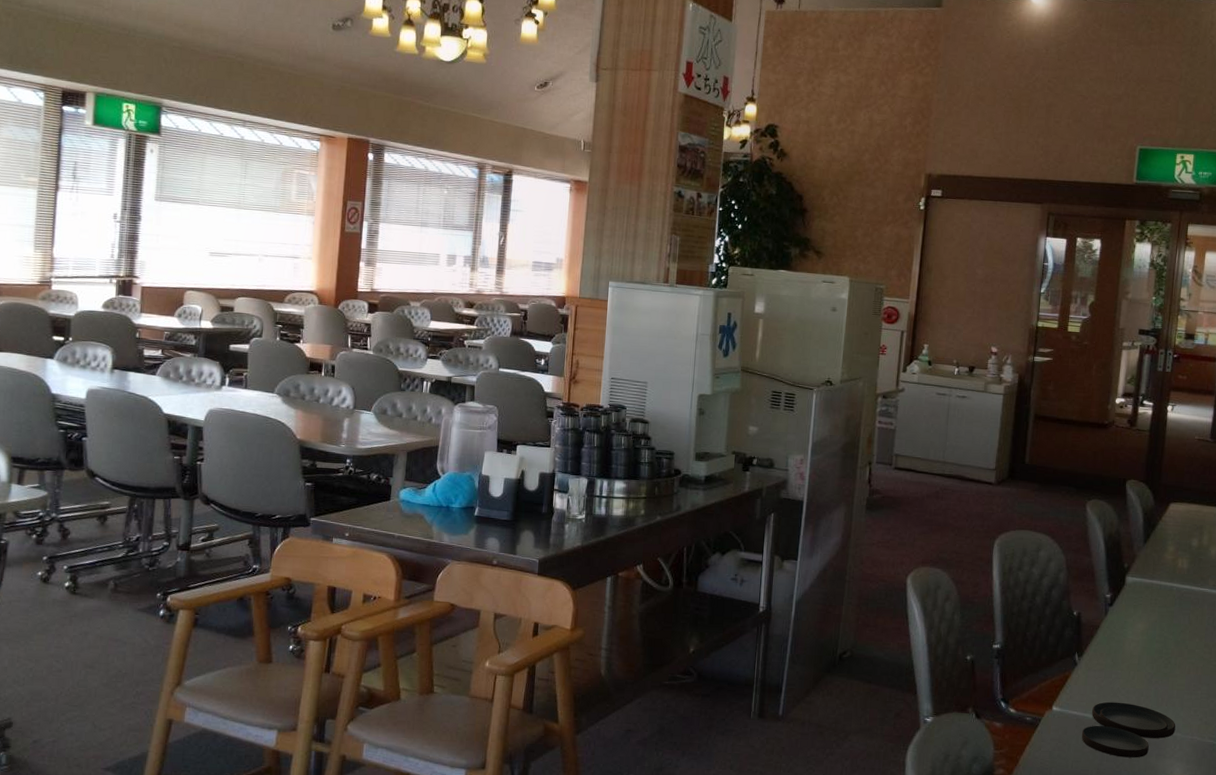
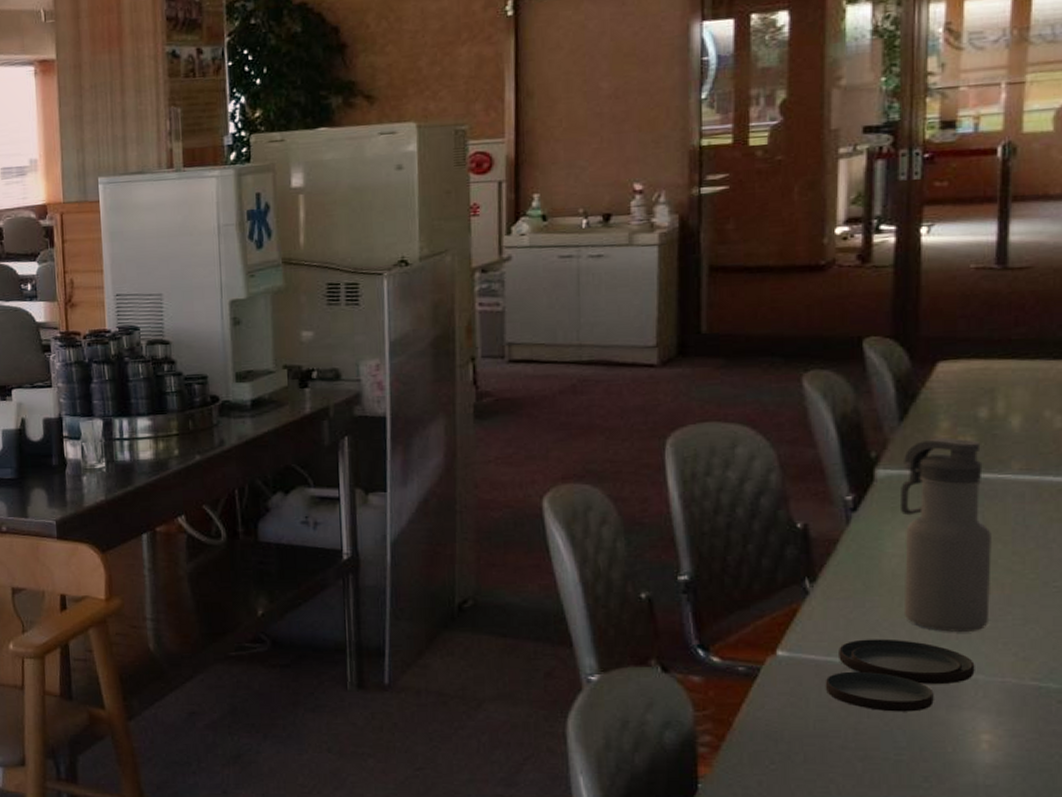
water bottle: none [1135,557,1193,701] -> present [899,437,991,632]

